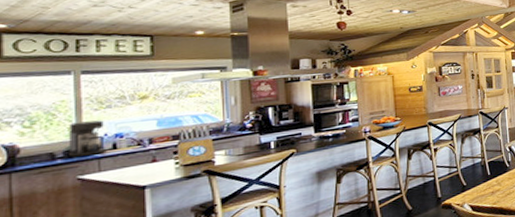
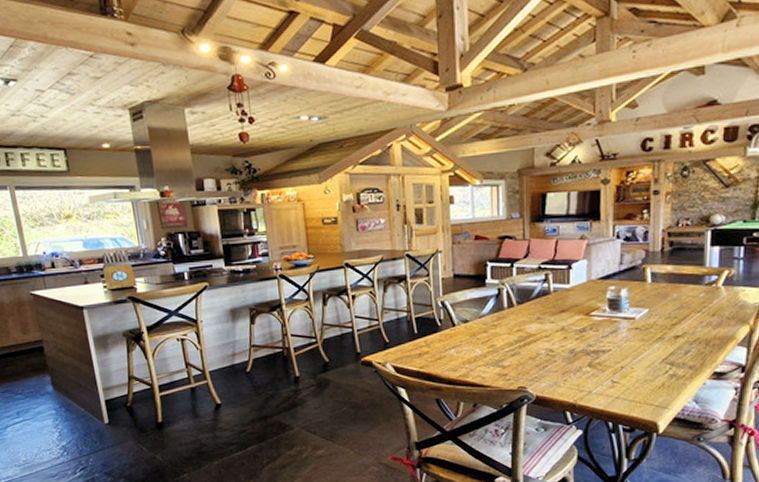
coffee maker: present [69,120,107,157] -> none [15,238,48,273]

